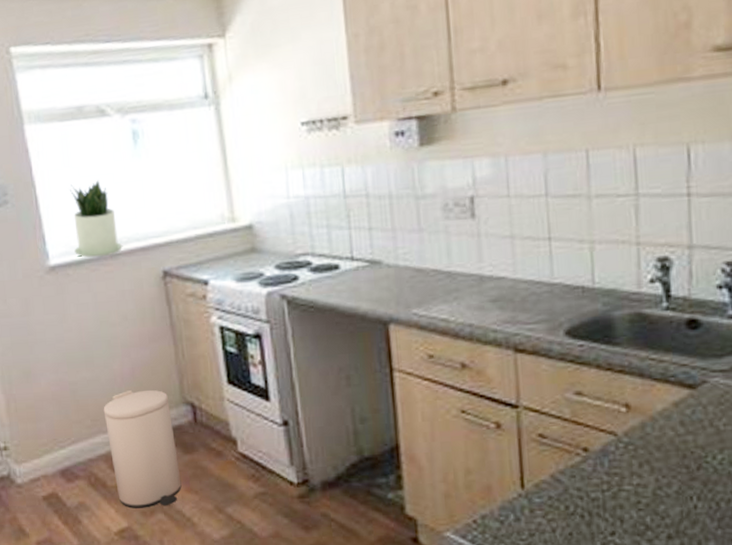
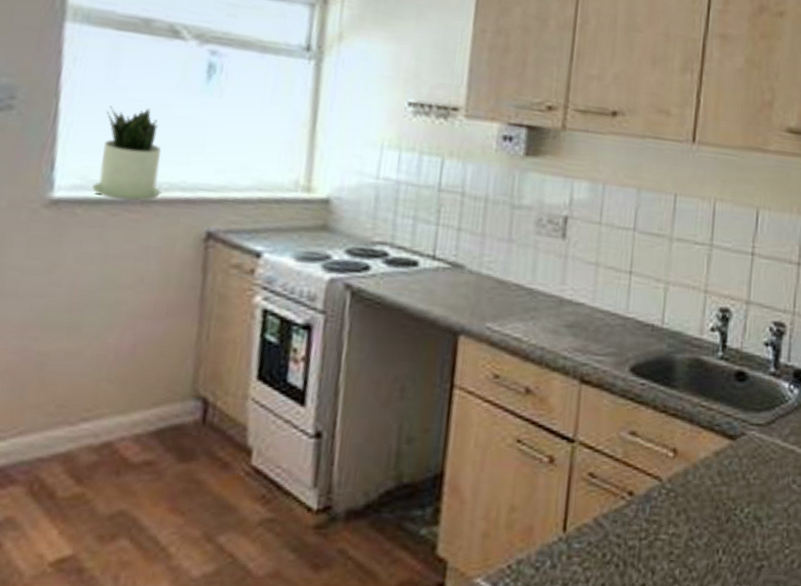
pedal bin: present [103,389,182,508] -> none [68,372,176,531]

